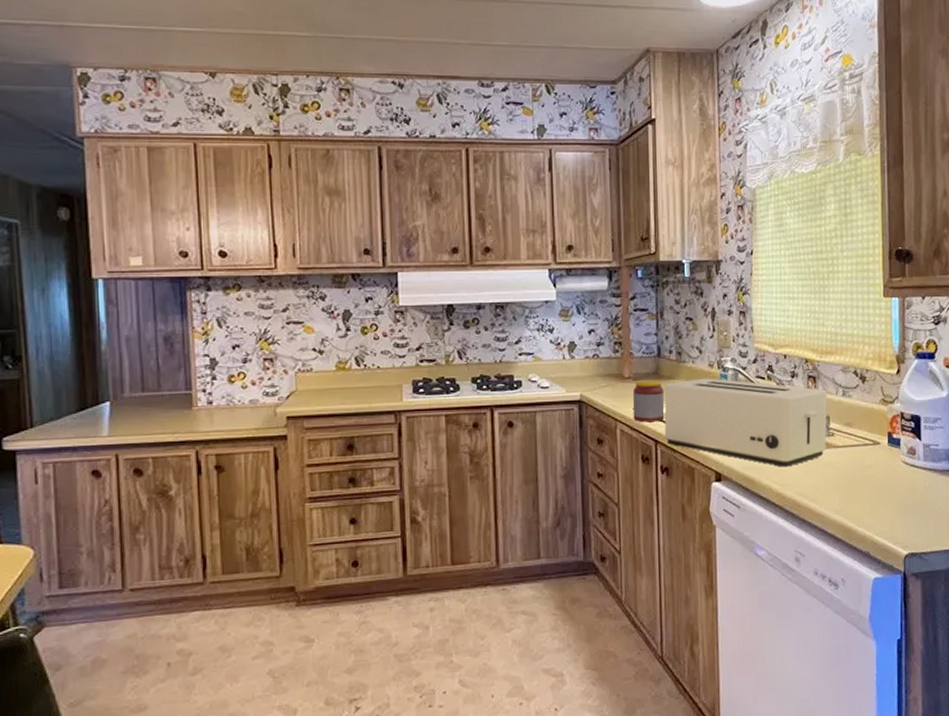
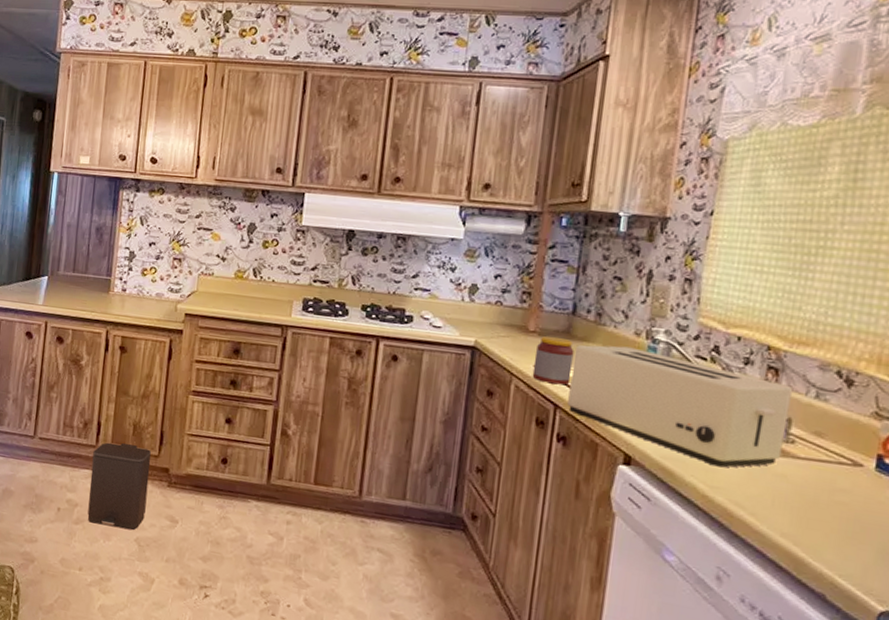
pedal bin: none [202,571,275,669] -> present [87,442,152,530]

